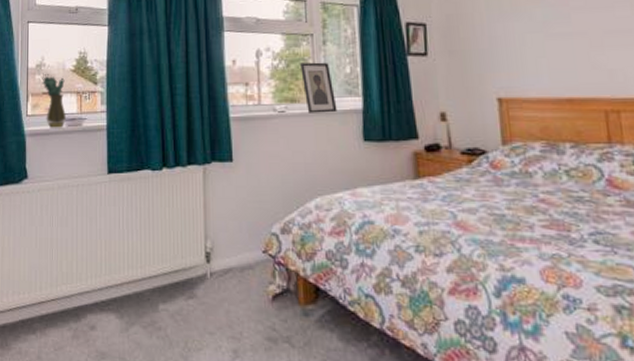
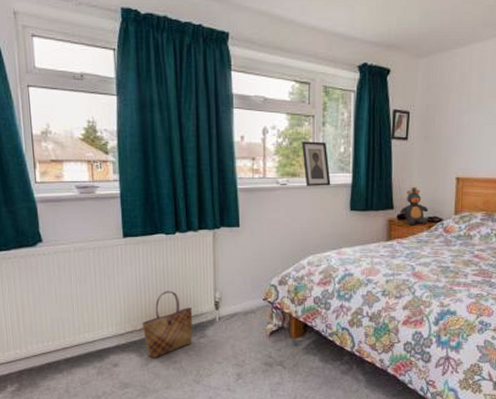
vase: present [42,73,66,129] -> none [48,140,78,196]
tote bag: none [123,236,181,322] -> present [142,290,193,358]
stuffed animal: none [427,113,468,159] -> present [400,189,429,225]

